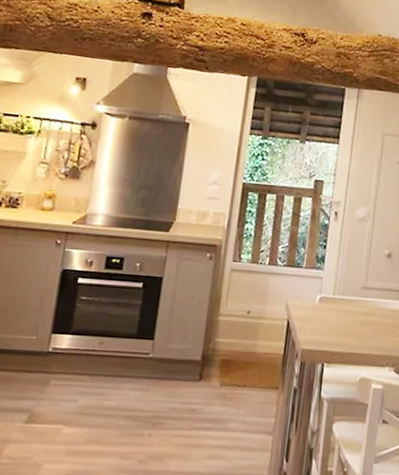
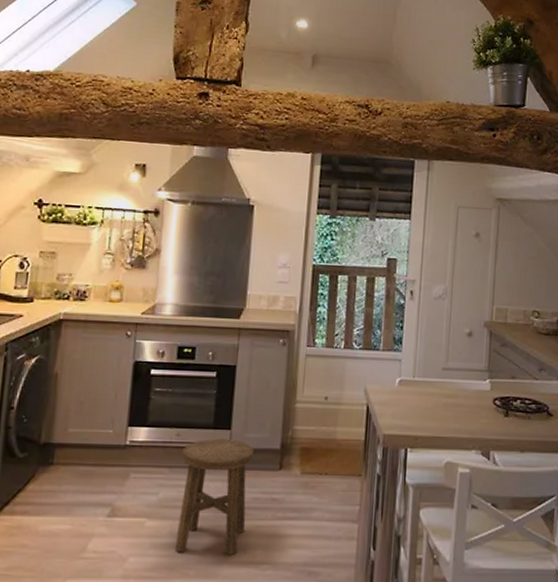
stool: none [90,348,176,464] -> present [175,438,255,555]

